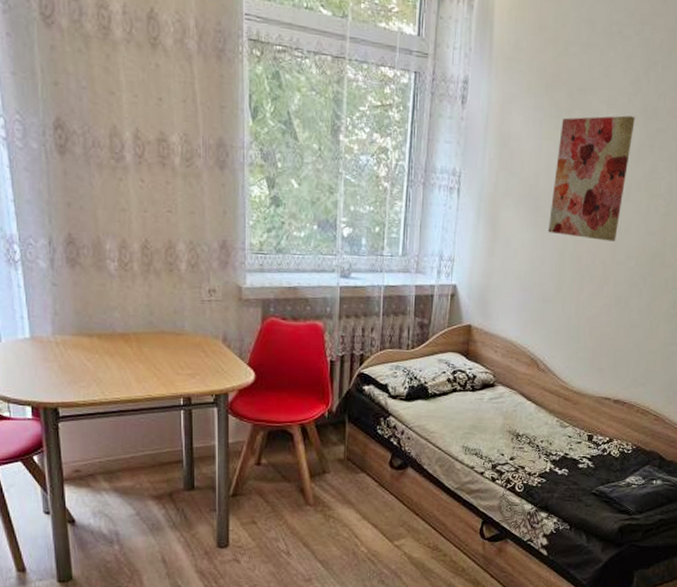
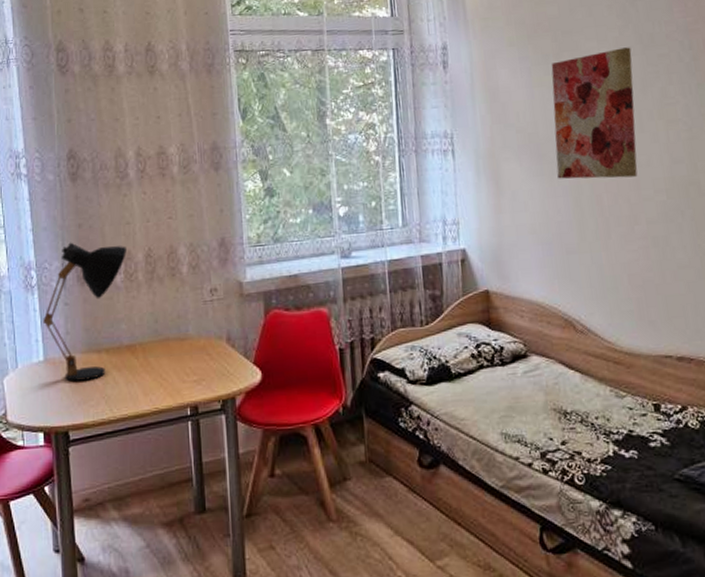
desk lamp: none [28,220,122,362] -> present [43,242,128,382]

